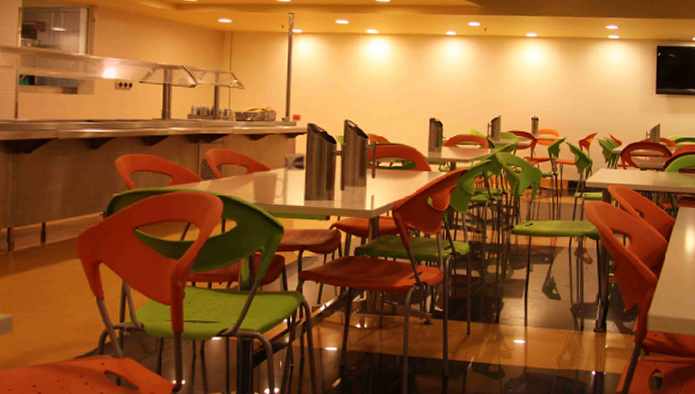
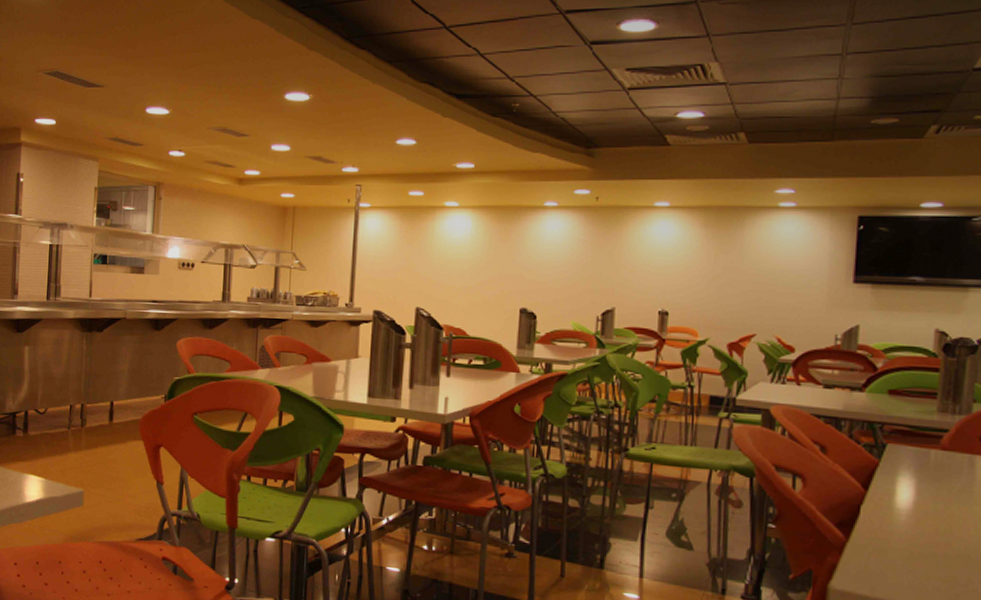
water bottle: present [284,115,306,172] -> none [346,300,371,365]

